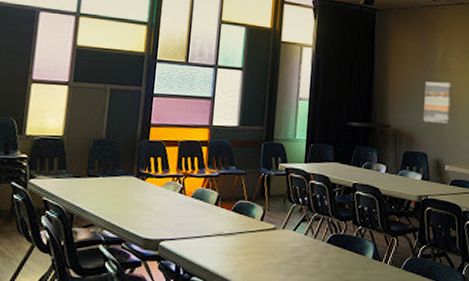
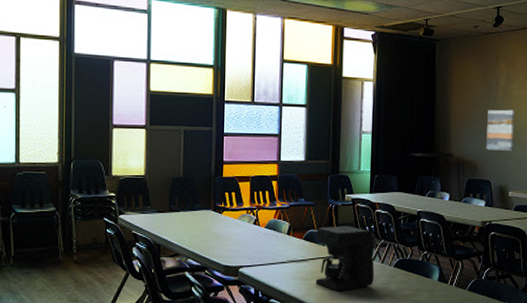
coffee maker: none [243,197,308,269] -> present [315,225,374,292]

